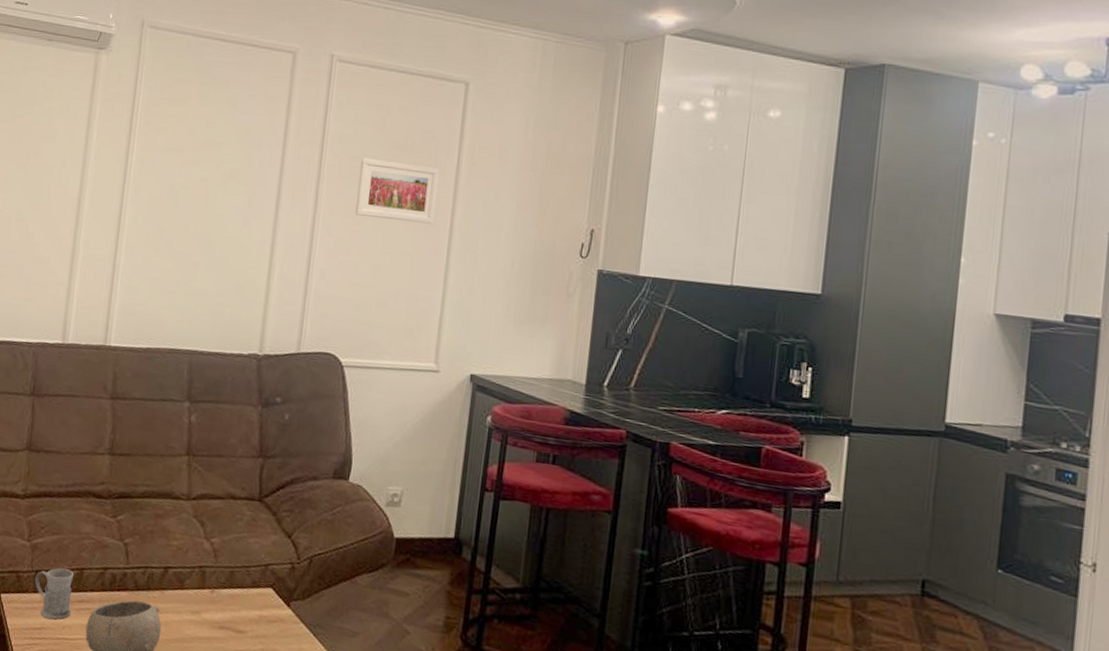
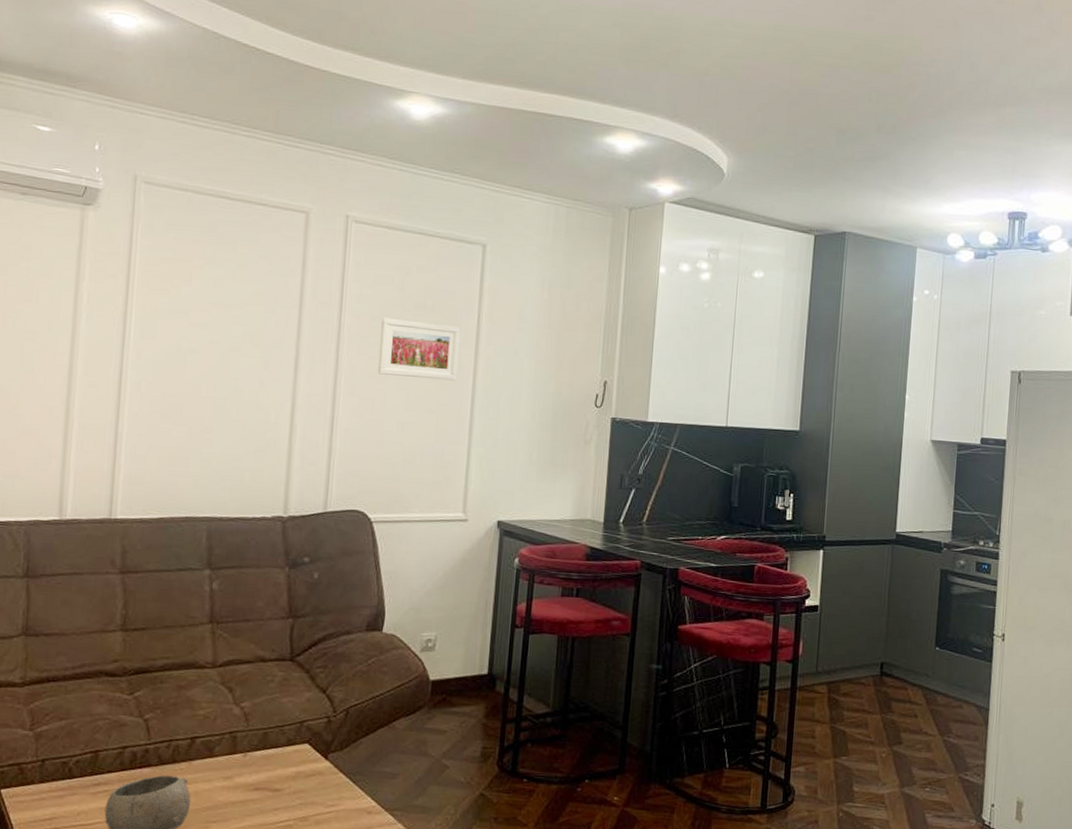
mug: present [35,568,74,620] -> none [41,753,88,808]

